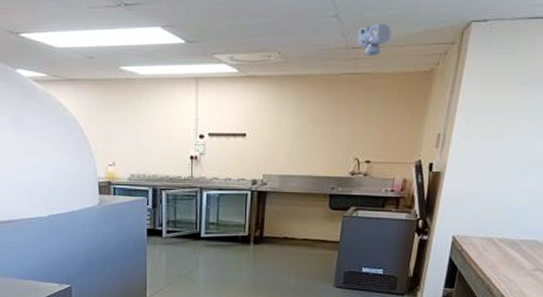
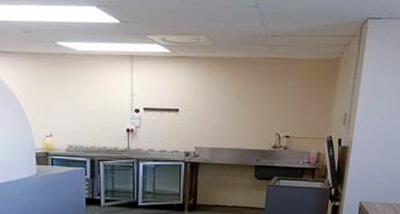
security camera: present [357,24,392,56] -> none [275,16,304,43]

